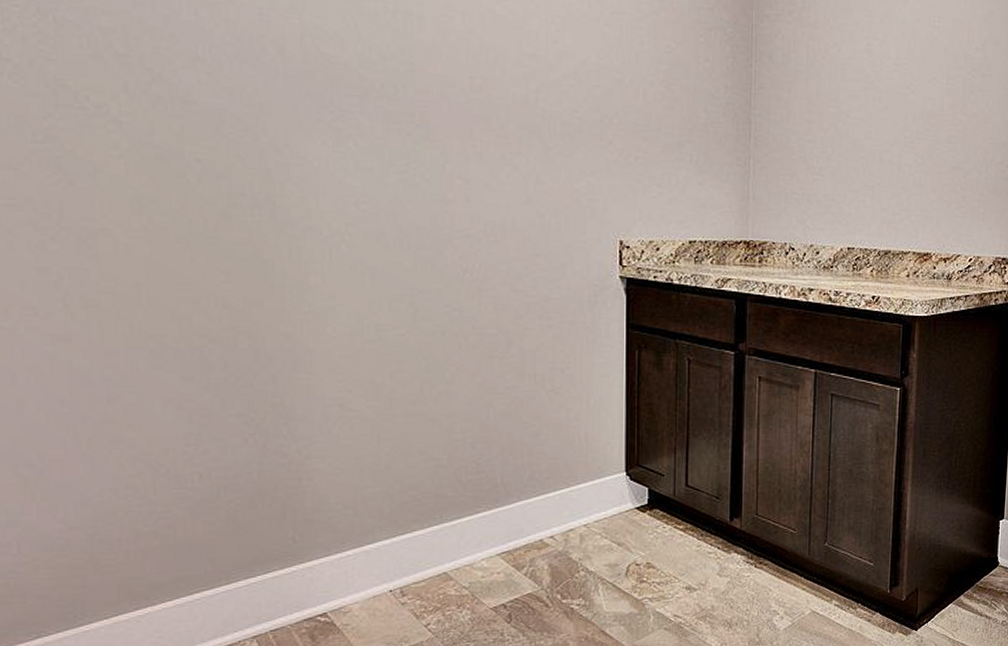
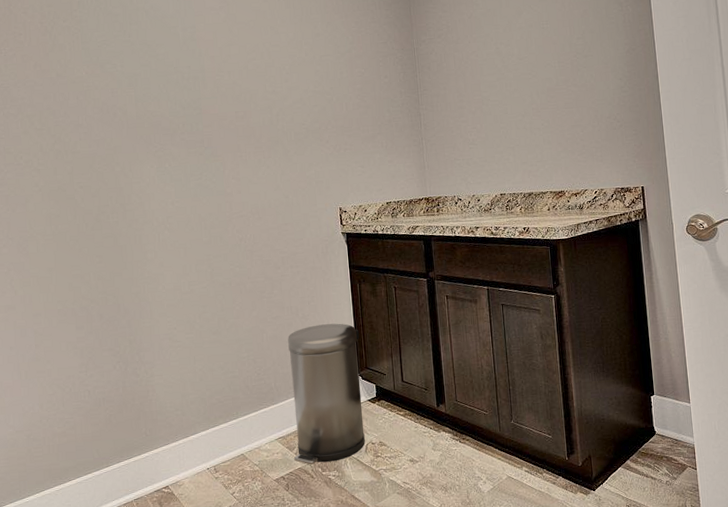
pedal bin: none [522,402,632,590] -> present [288,323,365,465]

